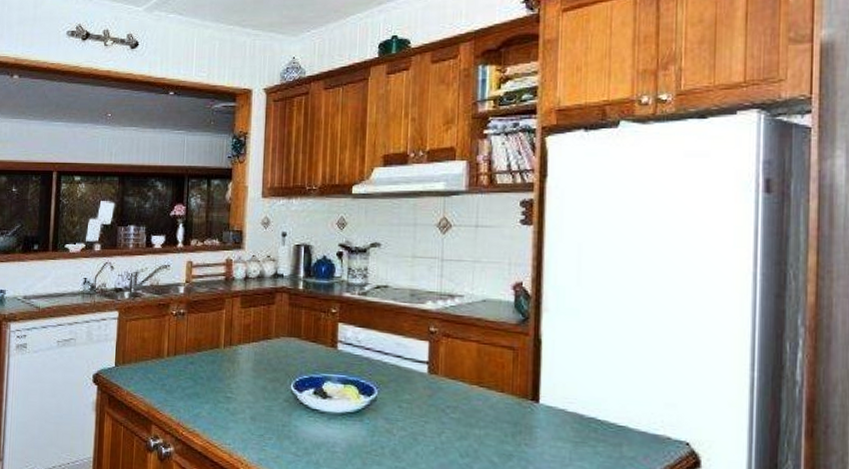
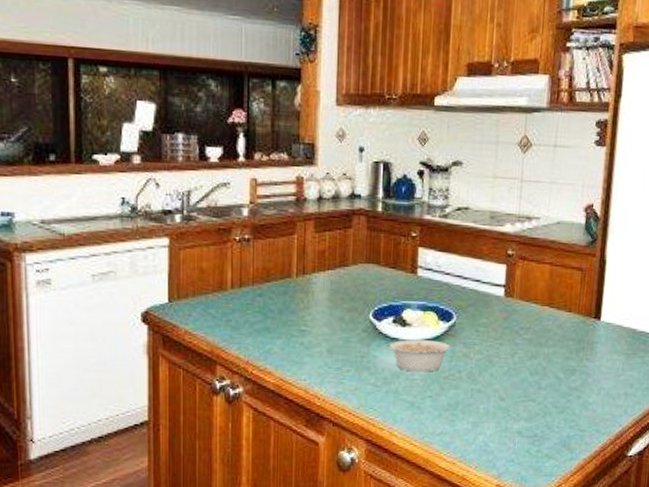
legume: none [309,411,386,446] -> present [389,339,464,372]

